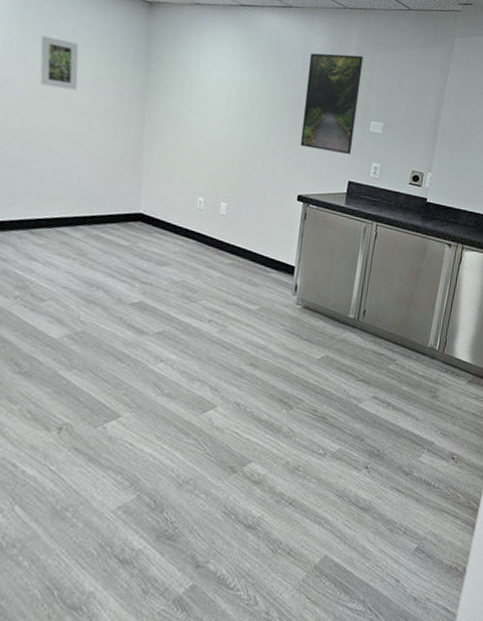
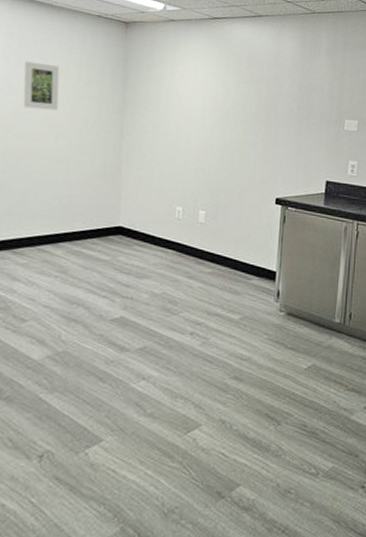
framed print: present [300,52,363,154] -> none [275,56,334,154]

